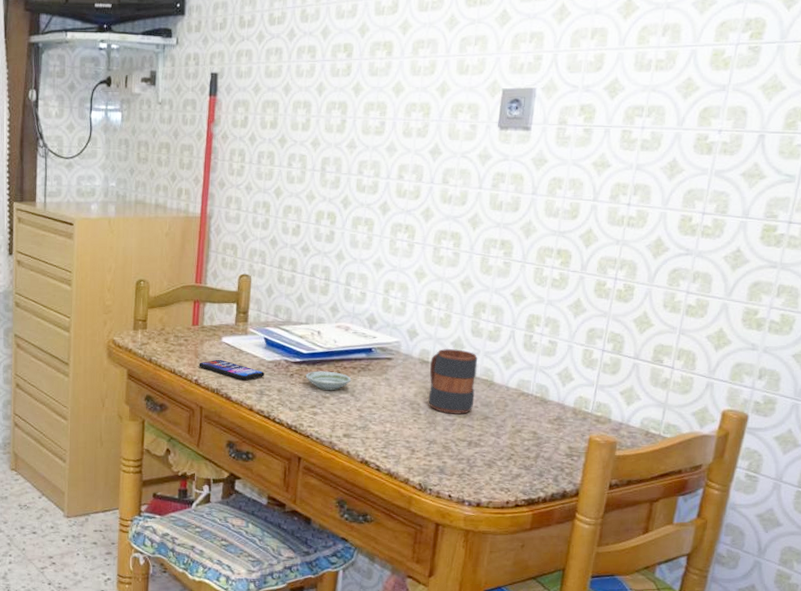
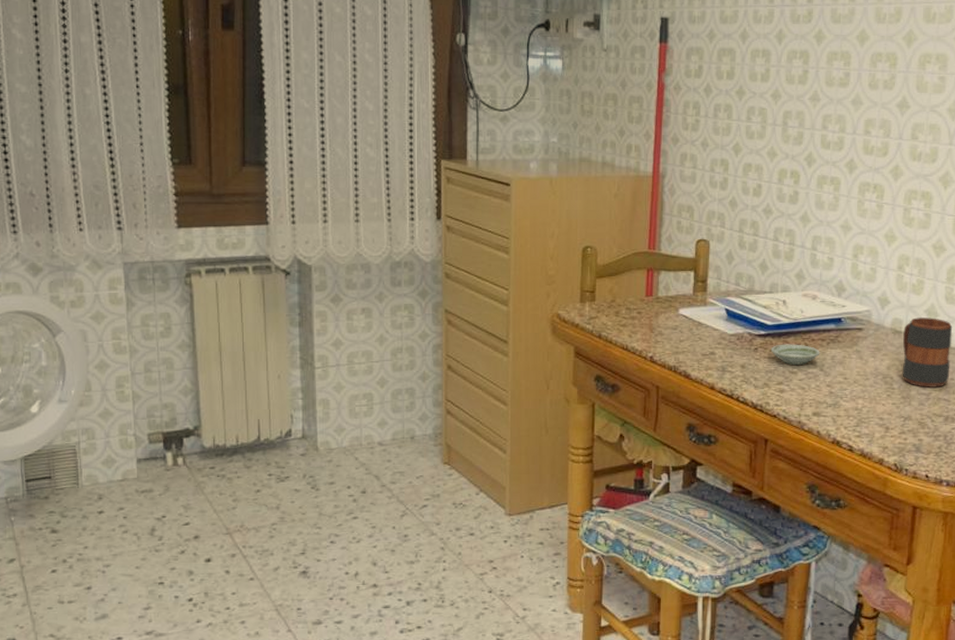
smartphone: present [199,359,264,381] -> none [654,333,726,356]

